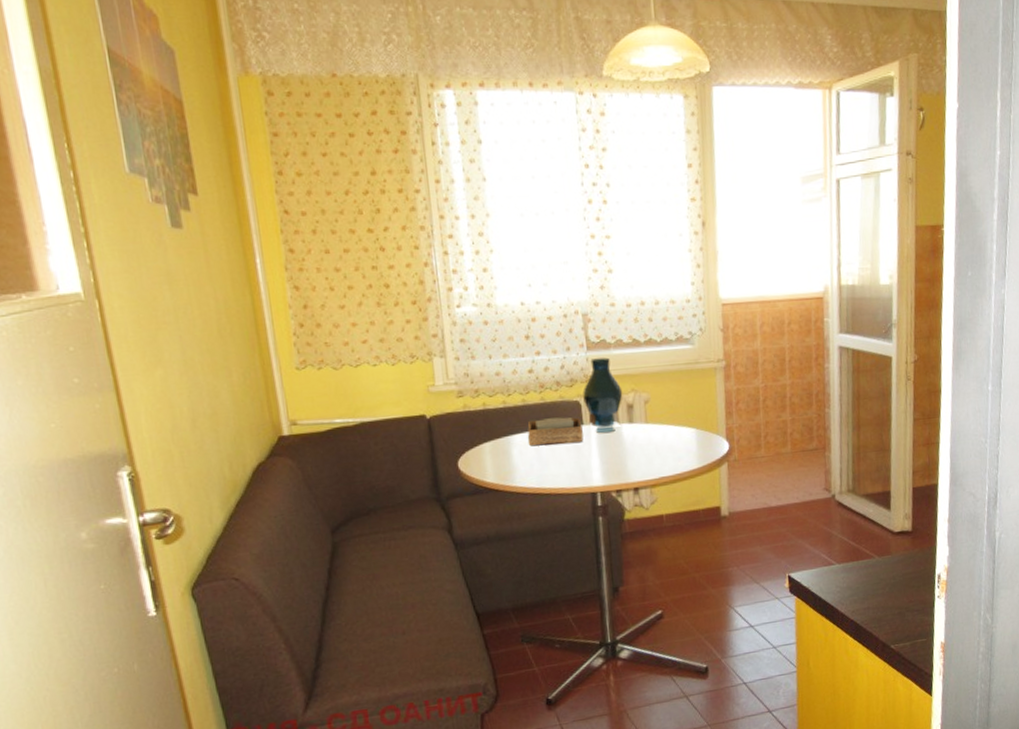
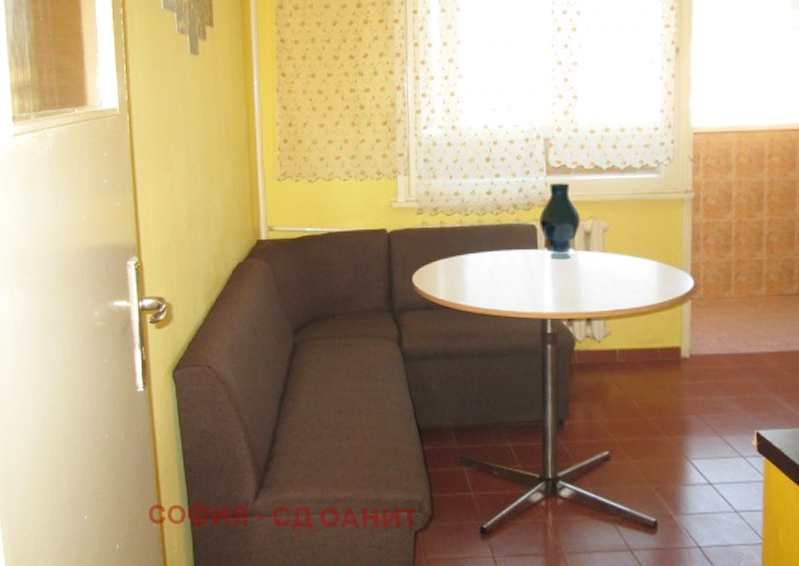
napkin holder: present [527,417,584,447] -> none [482,240,537,268]

